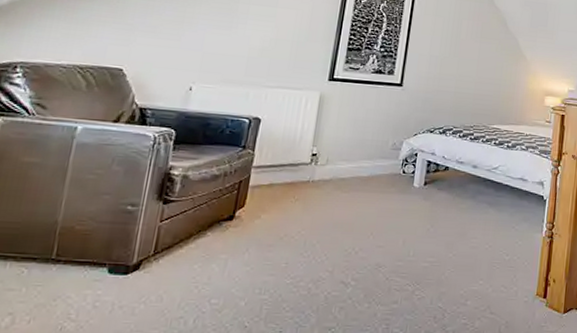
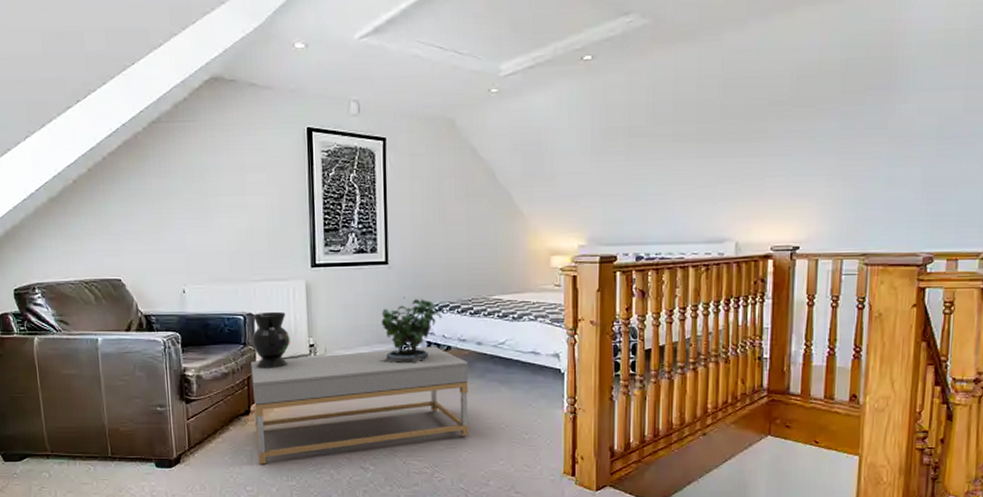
coffee table: none [232,165,463,275] -> present [251,346,469,465]
decorative vase: none [251,118,294,175] -> present [251,311,290,370]
potted plant: none [378,117,445,181] -> present [379,297,442,364]

